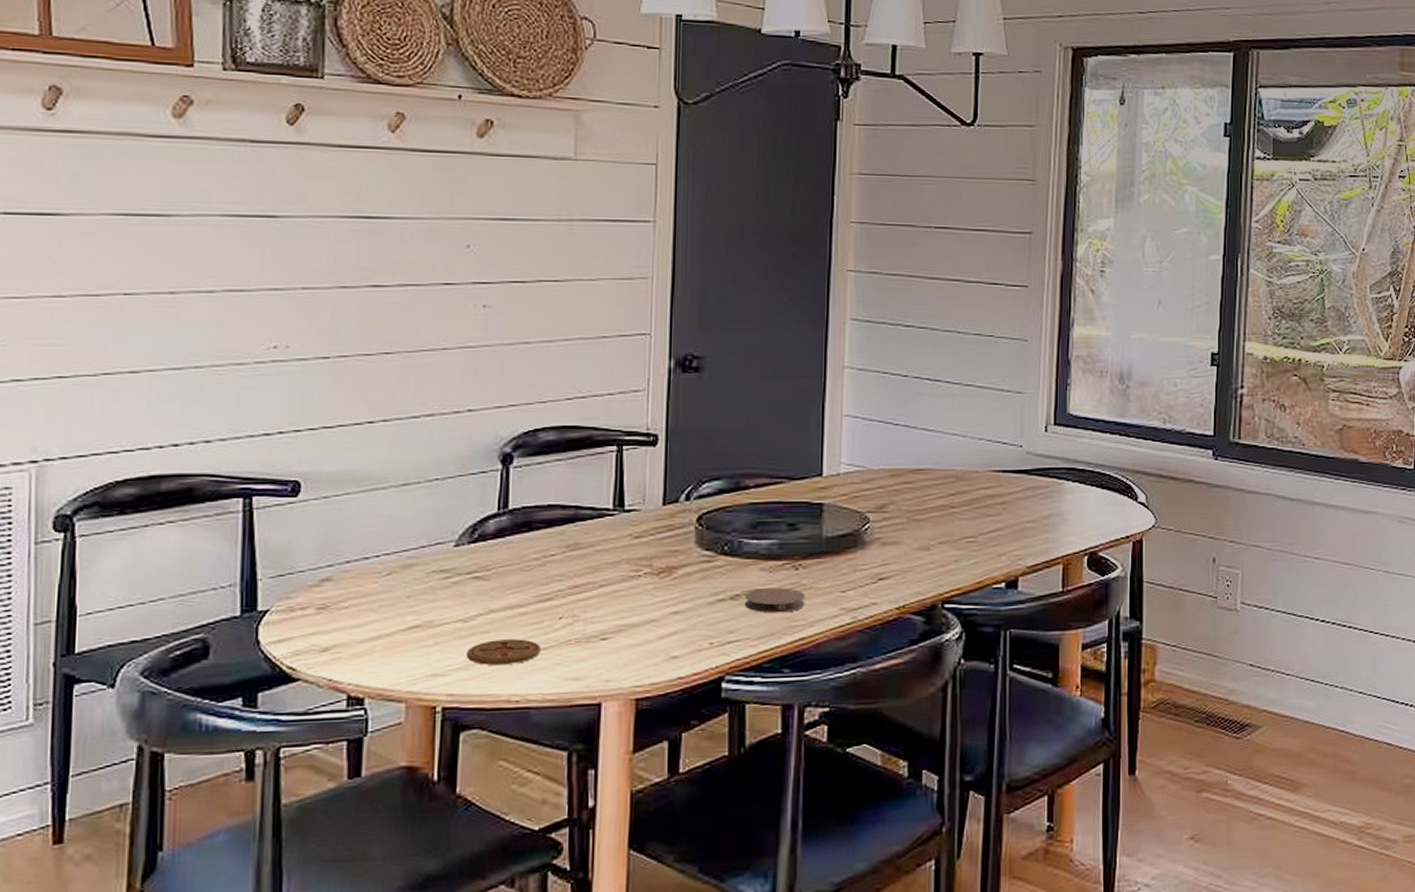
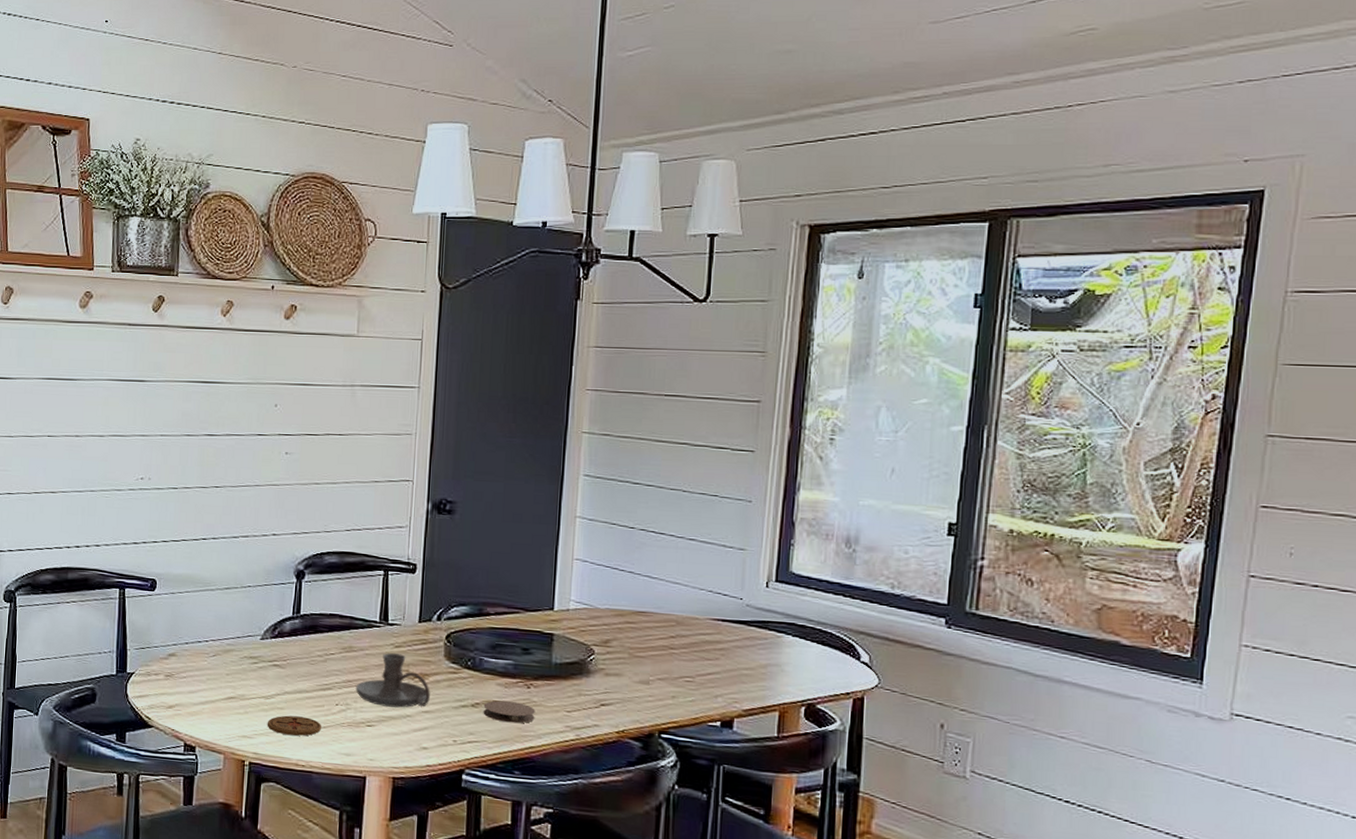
candle holder: none [585,546,680,613] -> present [355,653,430,708]

